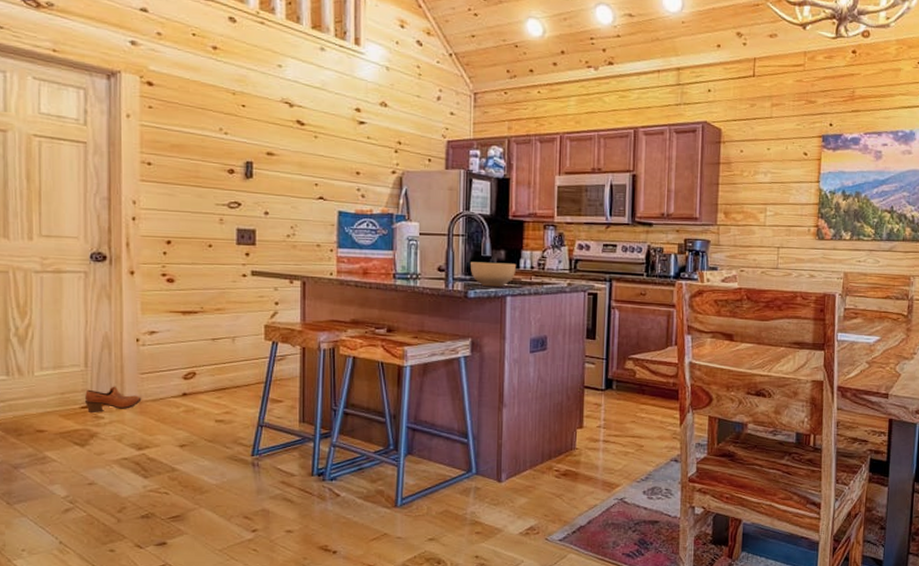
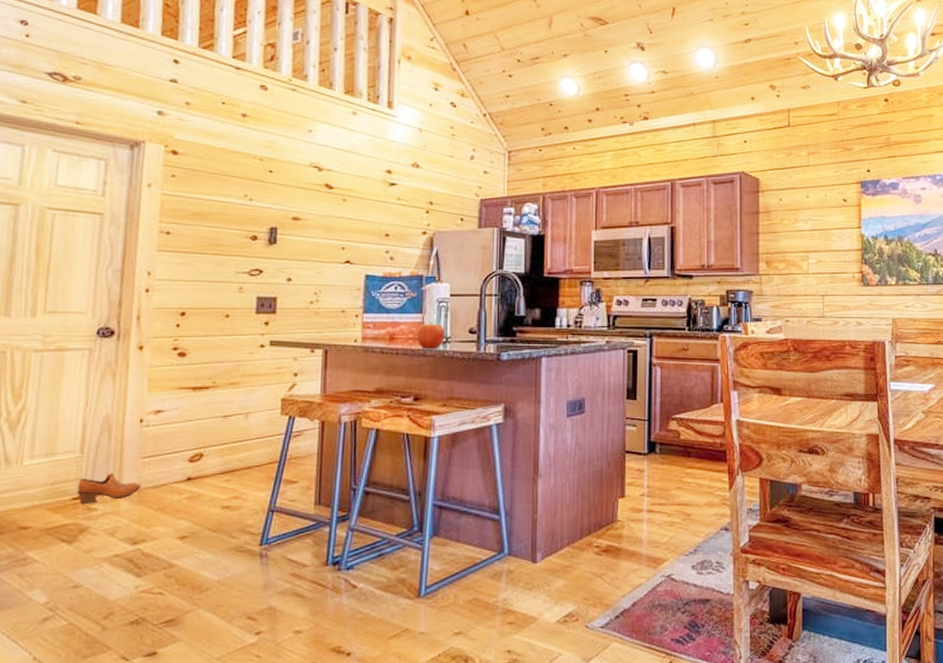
fruit: none [388,258,415,285] -> present [417,322,445,350]
bowl: present [470,261,517,286] -> none [503,322,552,347]

